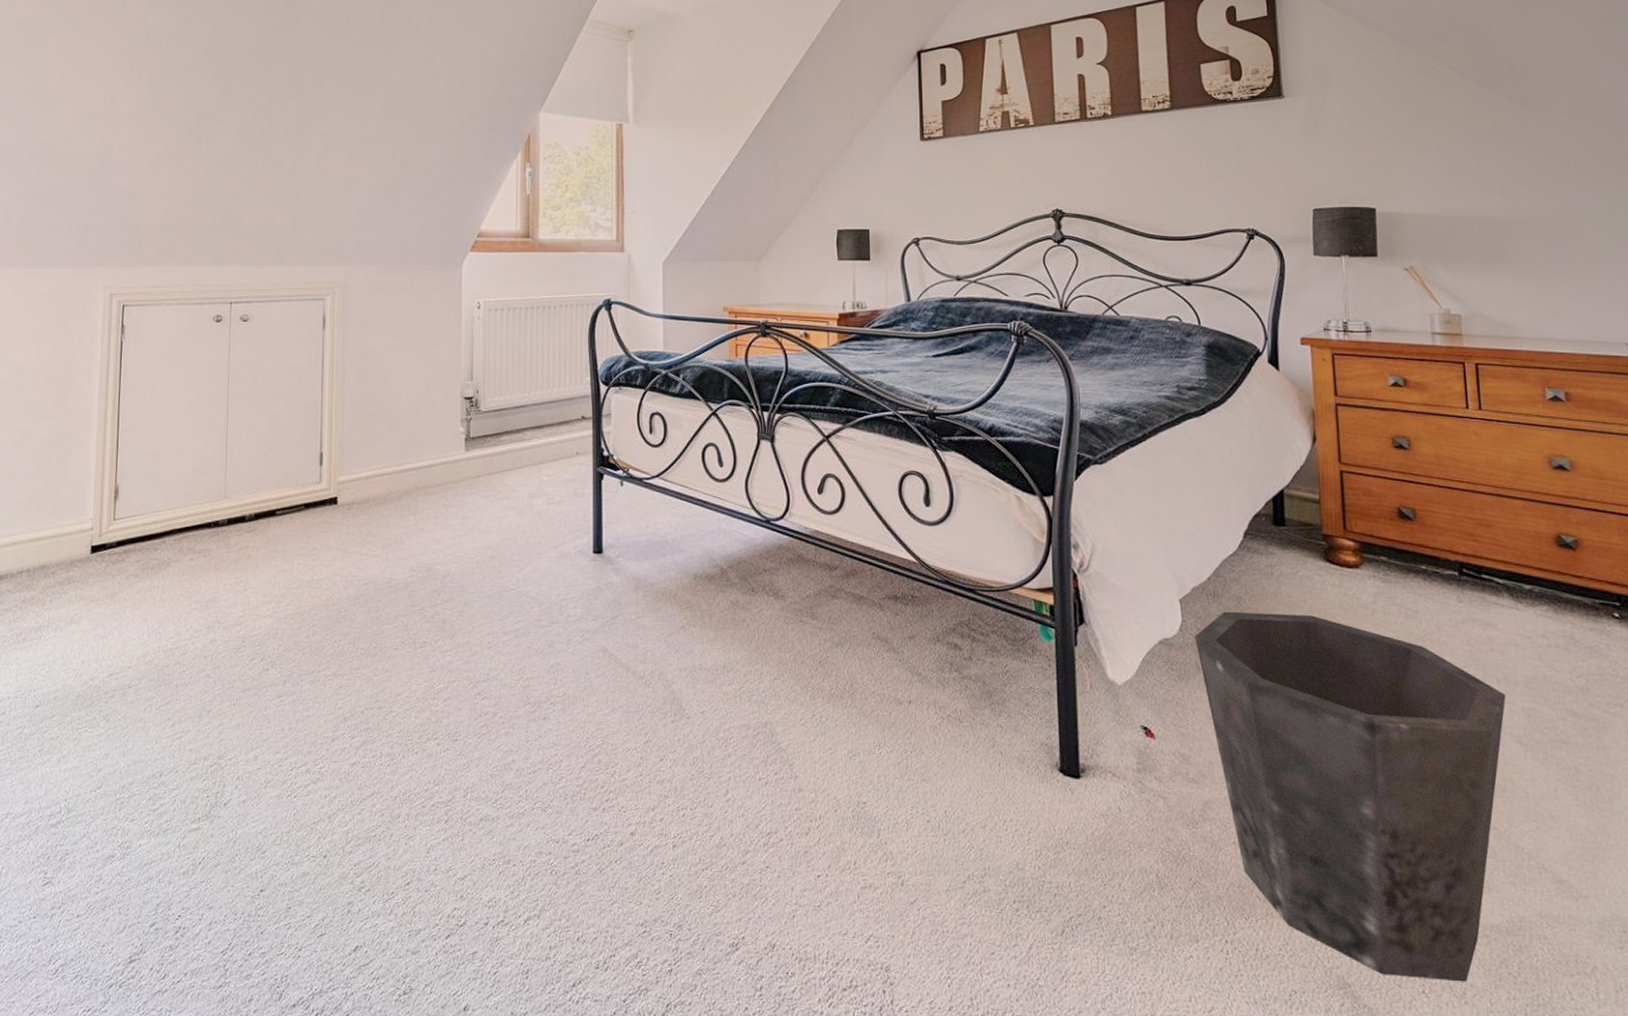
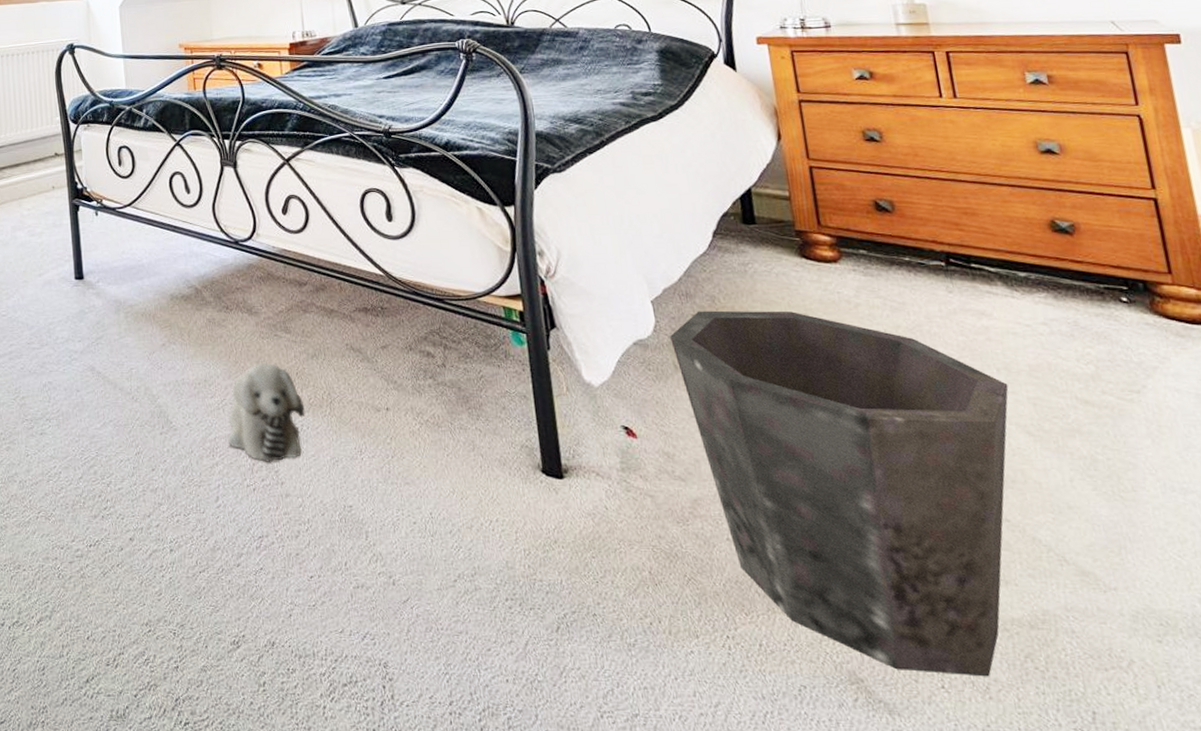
plush toy: none [743,649,825,755] -> present [227,362,305,462]

